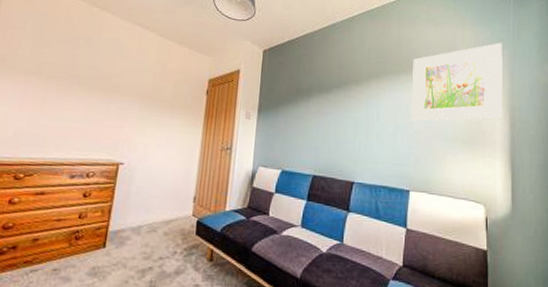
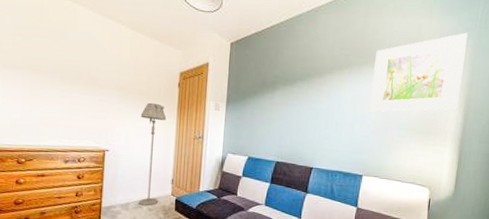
floor lamp: none [152,110,192,230] -> present [138,102,167,206]

